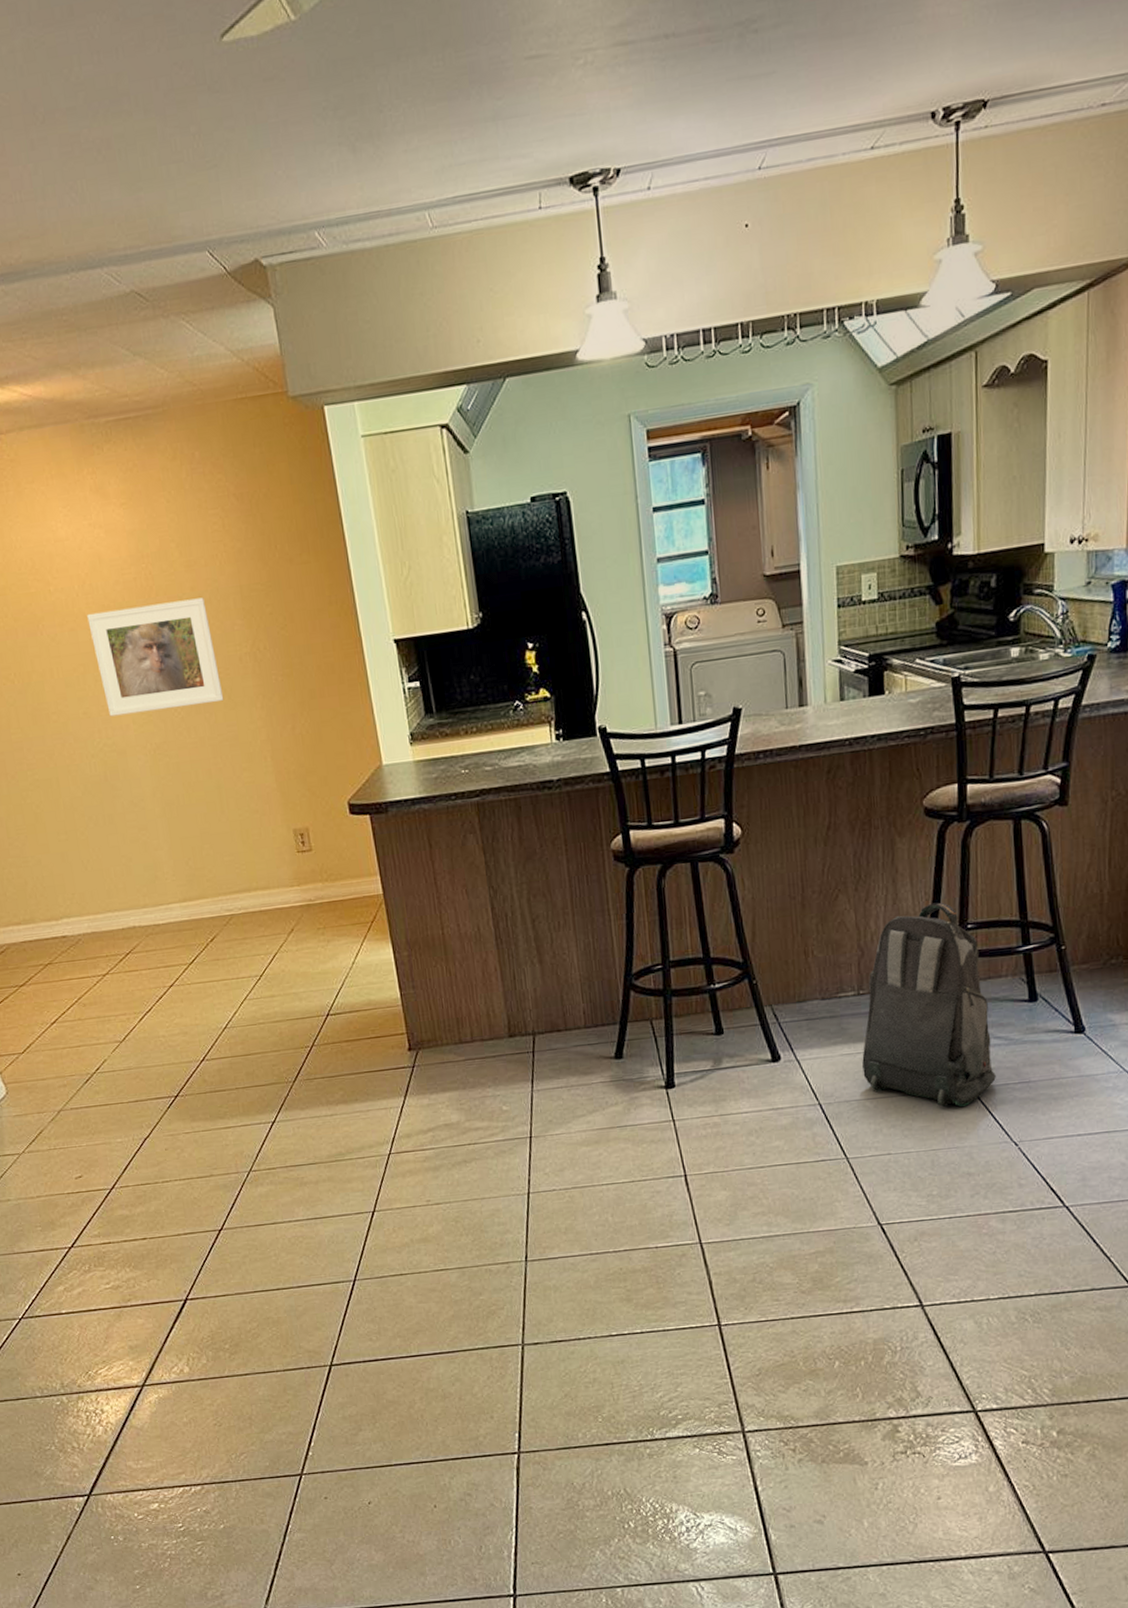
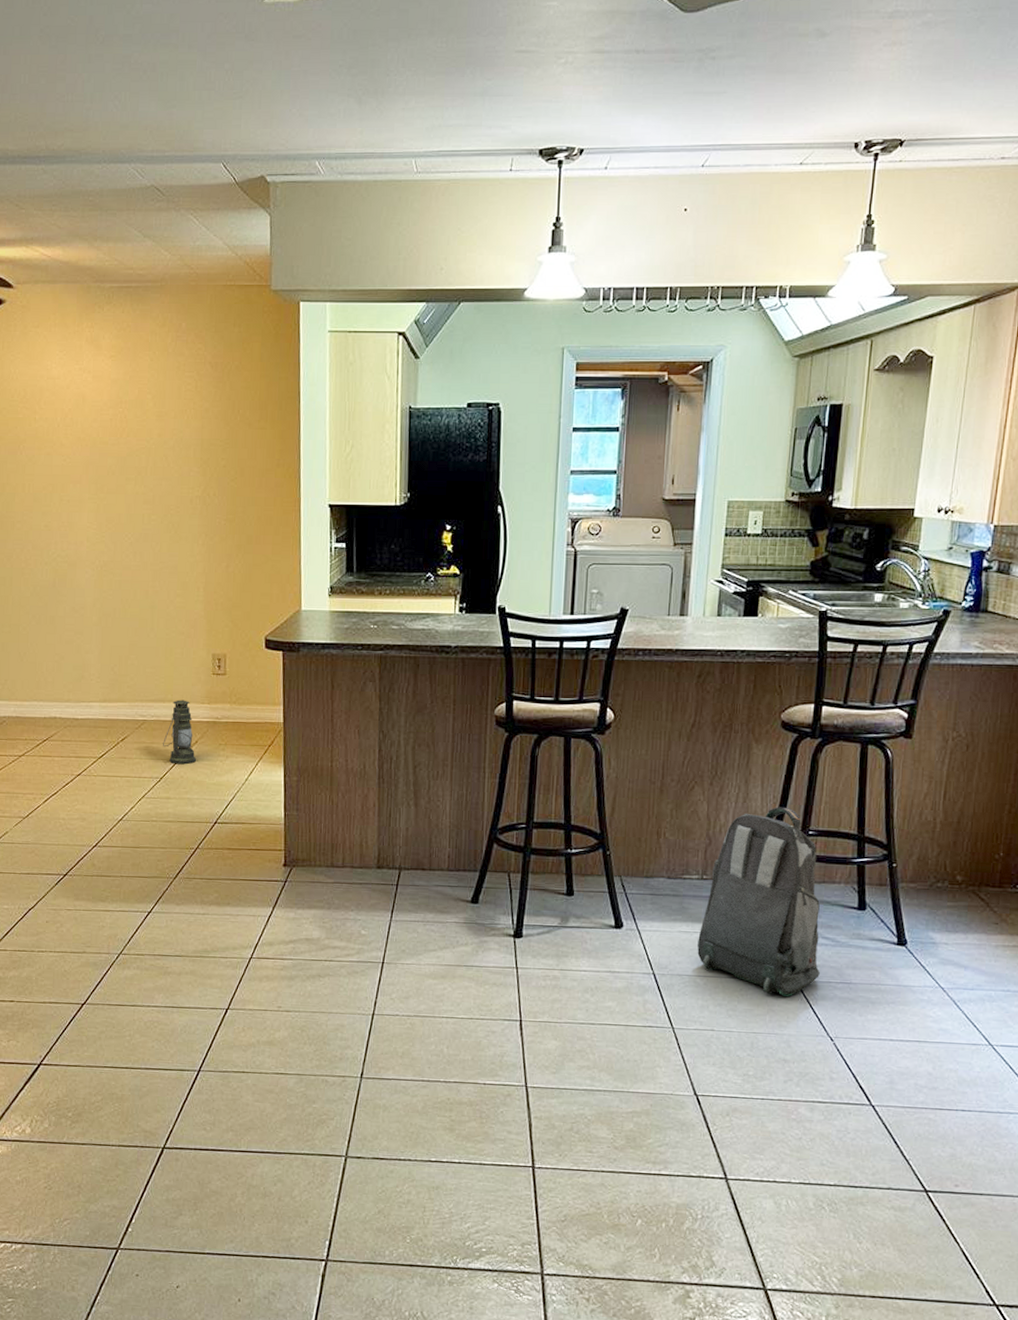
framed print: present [87,597,224,717] -> none [63,443,171,534]
lantern: none [256,885,296,957] -> present [163,699,197,764]

